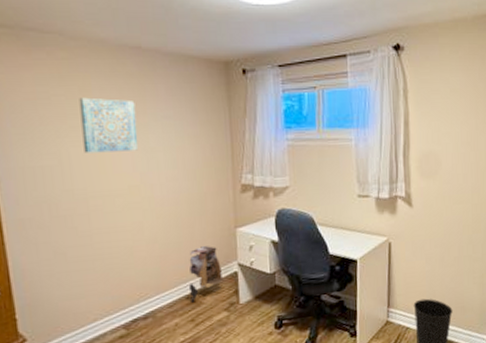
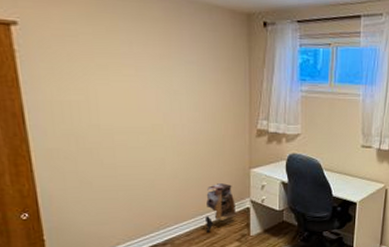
wall art: present [79,97,139,153] -> none [106,37,163,92]

